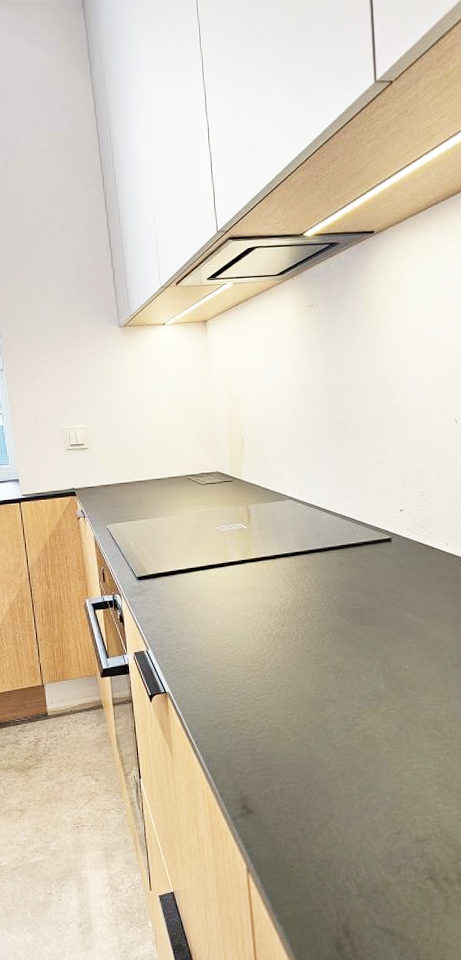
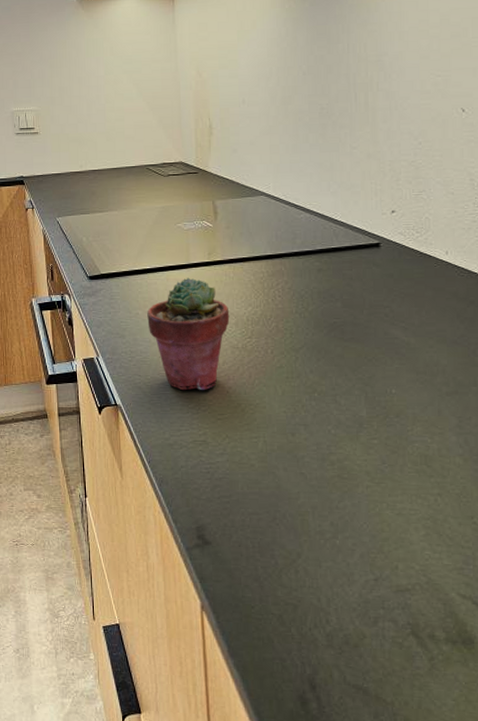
potted succulent: none [191,574,264,676] -> present [147,277,230,391]

